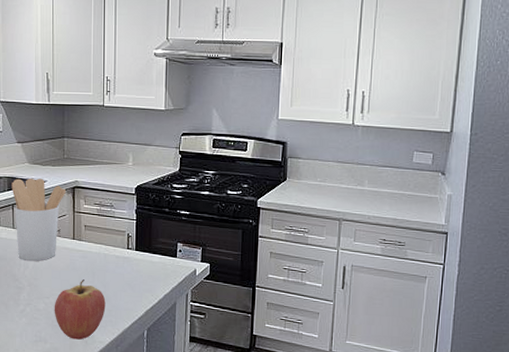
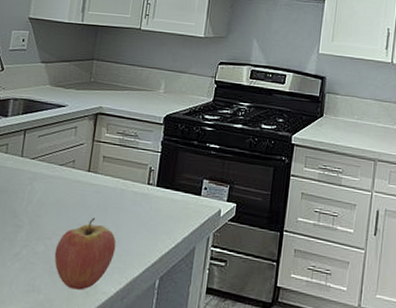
utensil holder: present [11,178,65,261] -> none [22,102,87,196]

